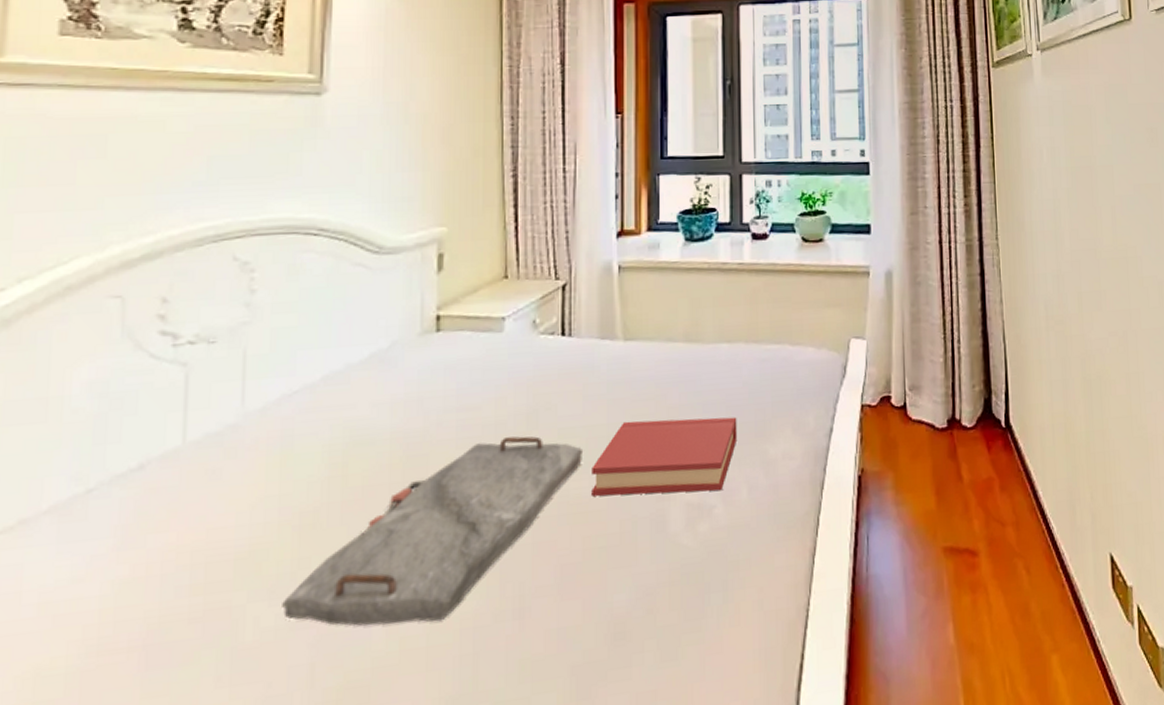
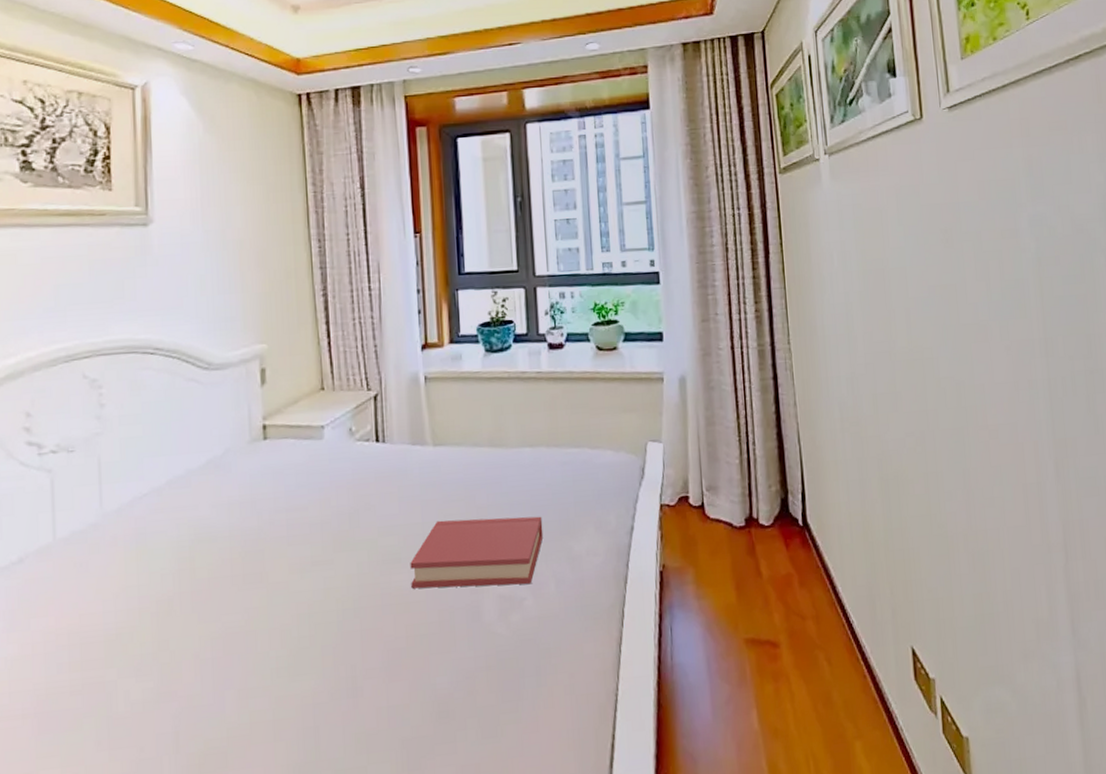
serving tray: present [282,436,584,626] -> none [147,534,402,701]

